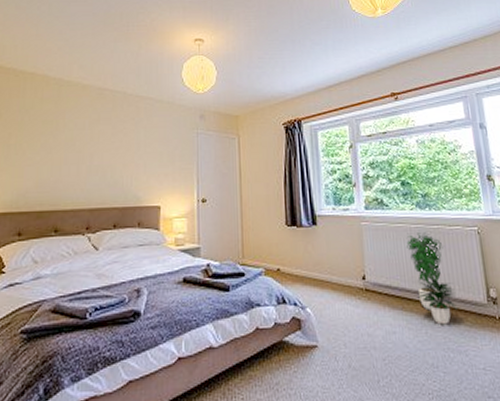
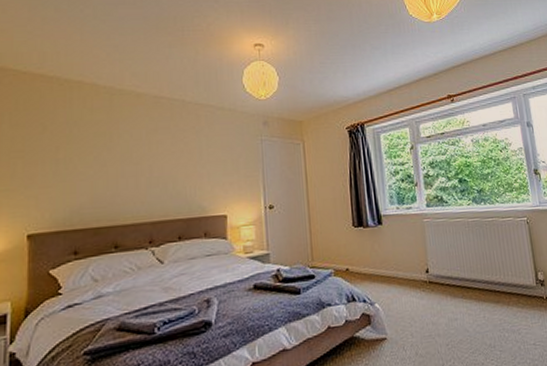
potted plant: present [406,232,458,325] -> none [465,225,511,309]

